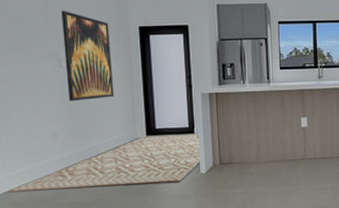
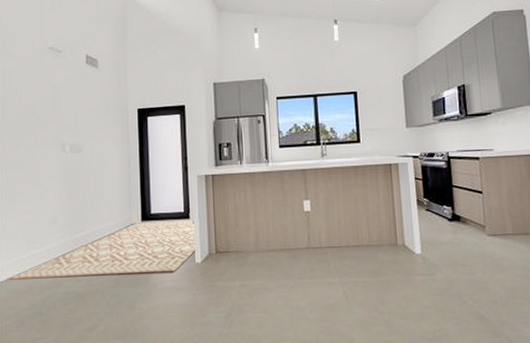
wall art: present [61,10,115,102] -> none [67,96,112,186]

